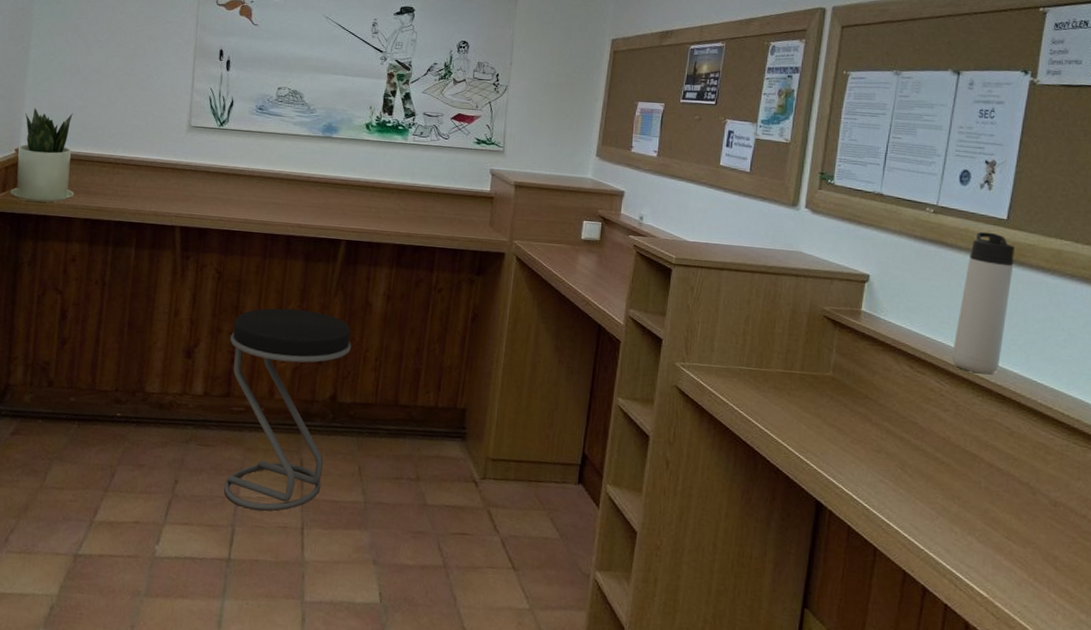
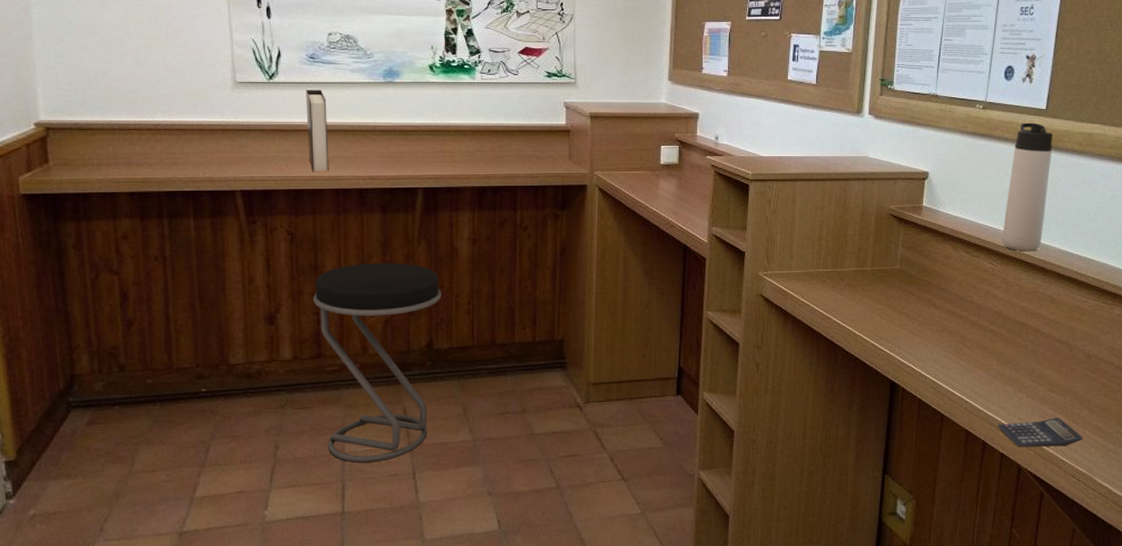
planter: present [9,107,75,203] -> none [36,75,114,180]
binder: none [244,138,268,216] -> present [305,89,329,172]
calculator: none [941,569,1048,608] -> present [997,417,1084,448]

